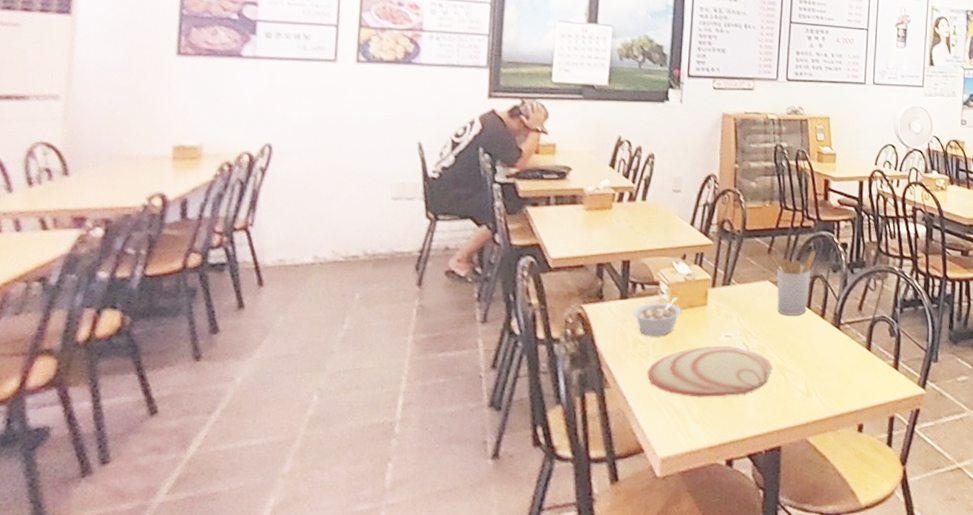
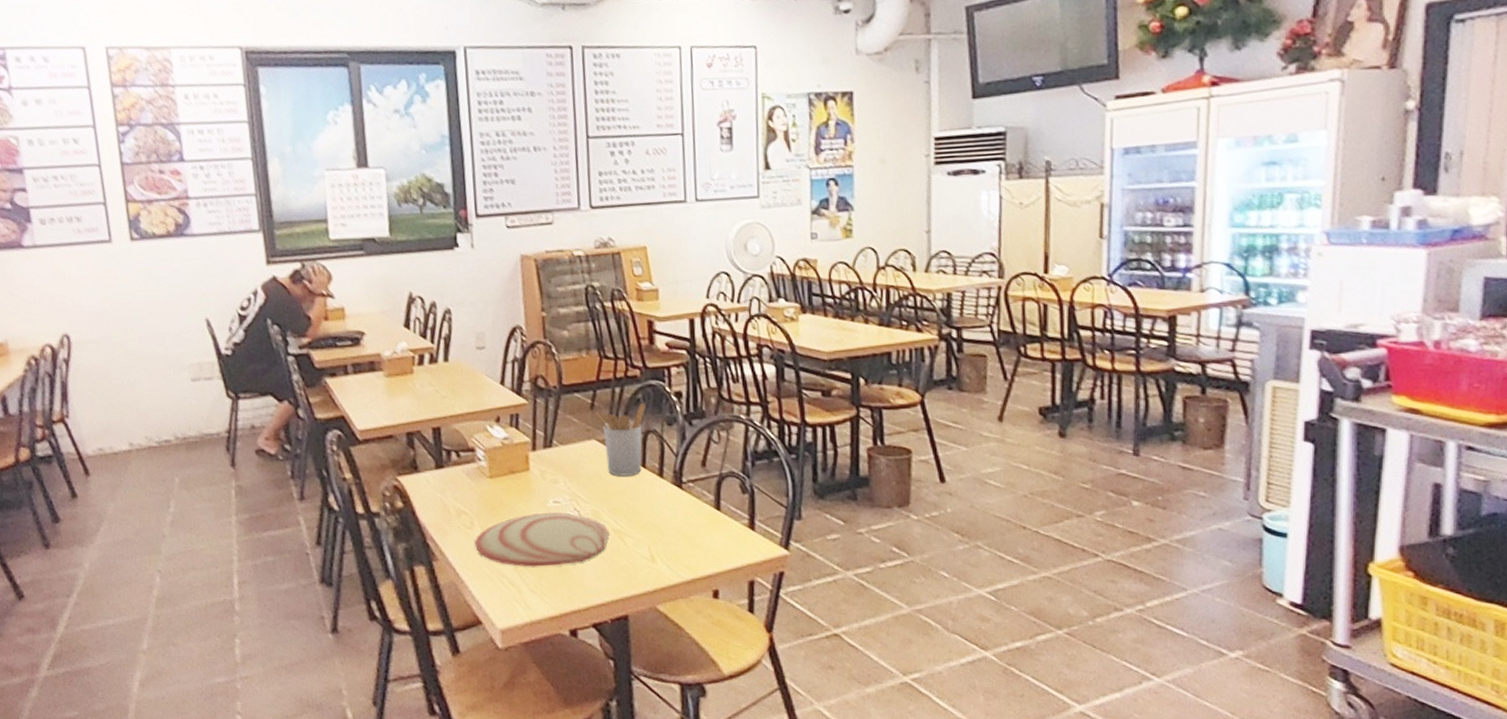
legume: present [633,297,682,337] -> none [451,463,503,506]

